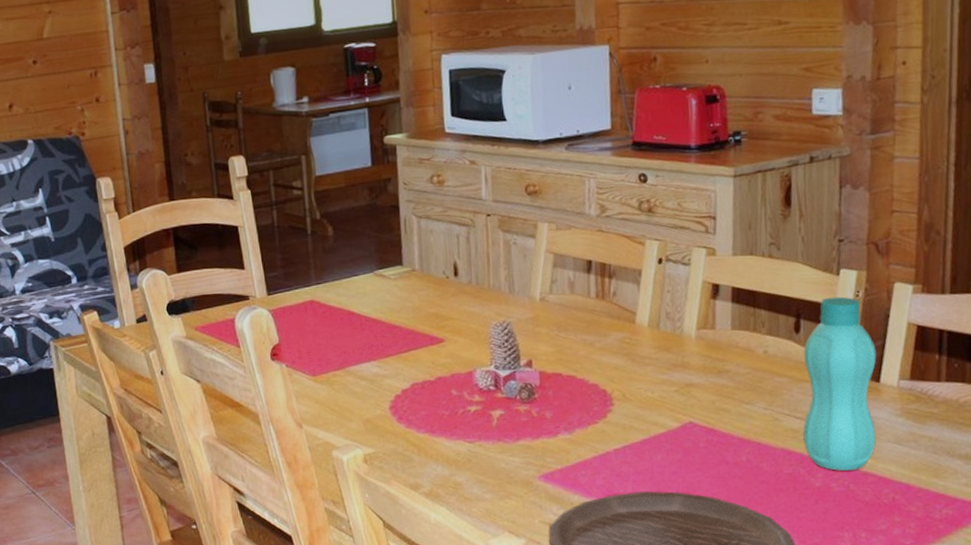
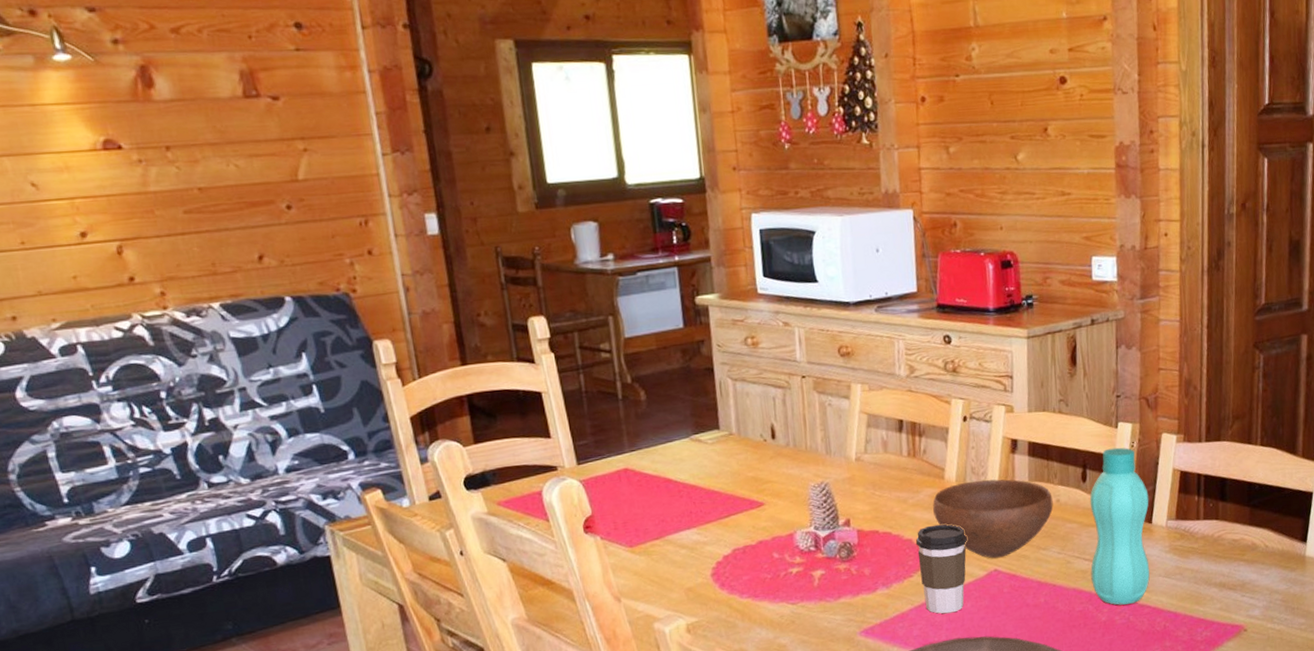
coffee cup: none [601,370,659,465] -> present [915,524,967,614]
bowl: none [622,326,760,410] -> present [933,479,1053,559]

